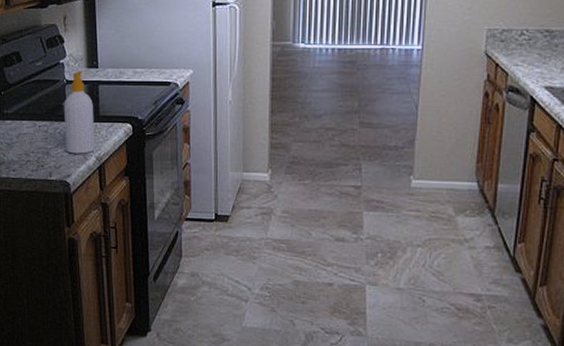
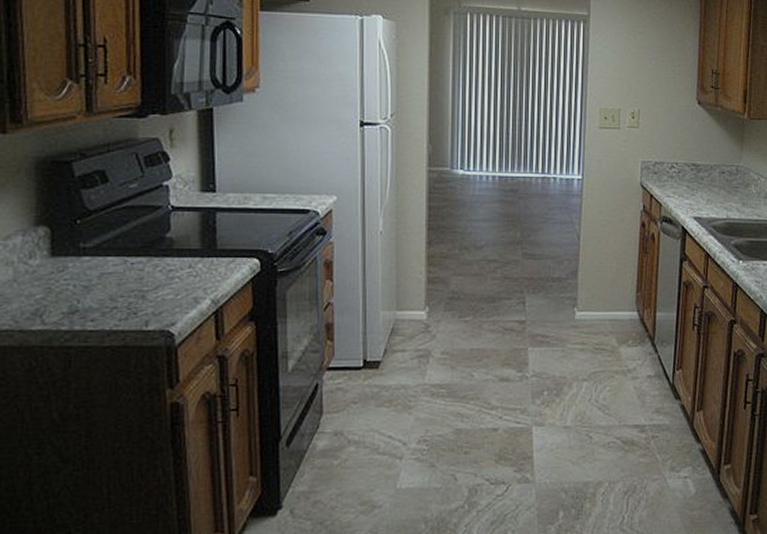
soap bottle: present [64,70,95,154] -> none [167,195,210,297]

